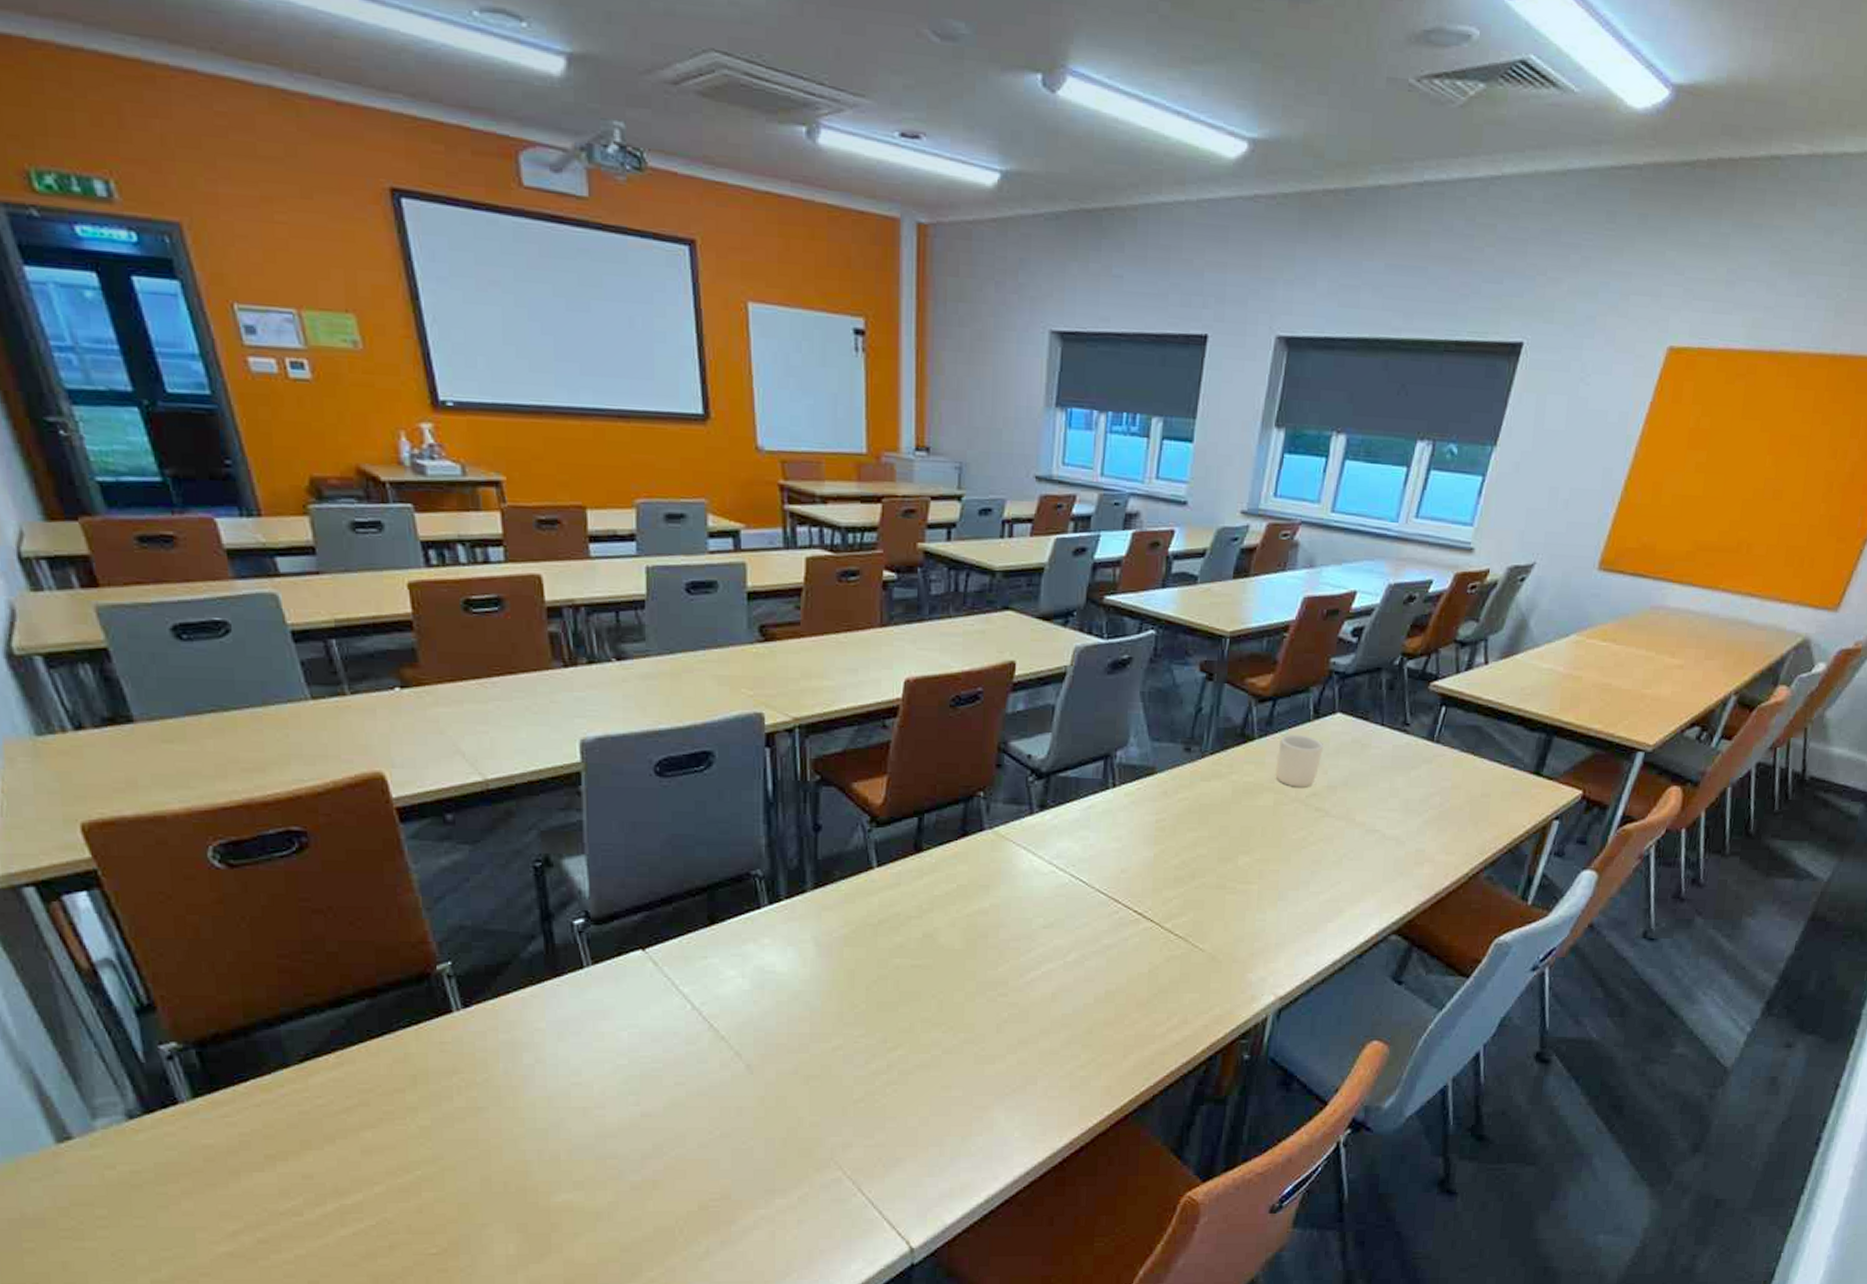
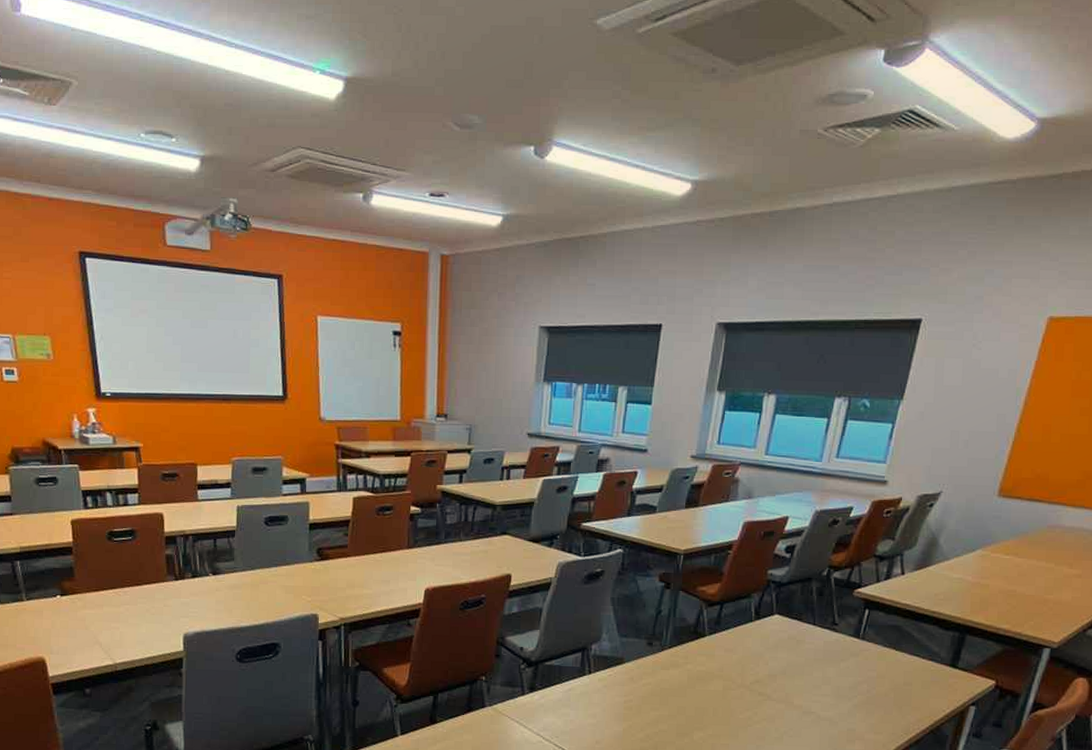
mug: present [1275,734,1323,788] -> none [724,632,764,676]

